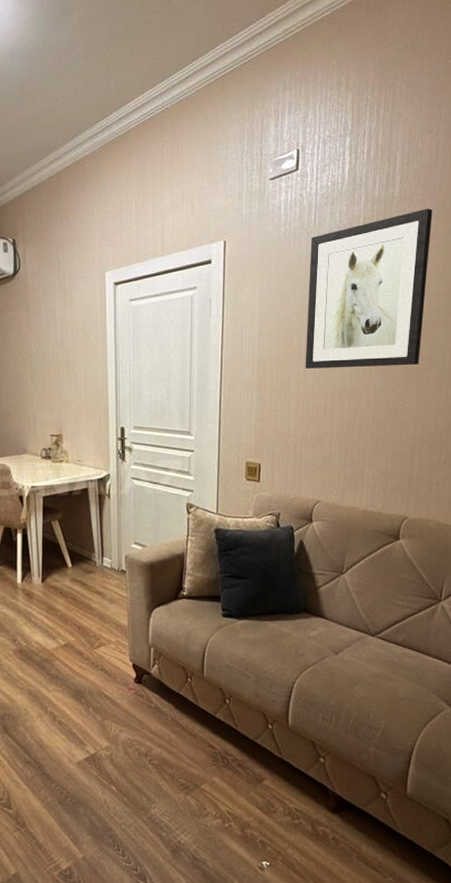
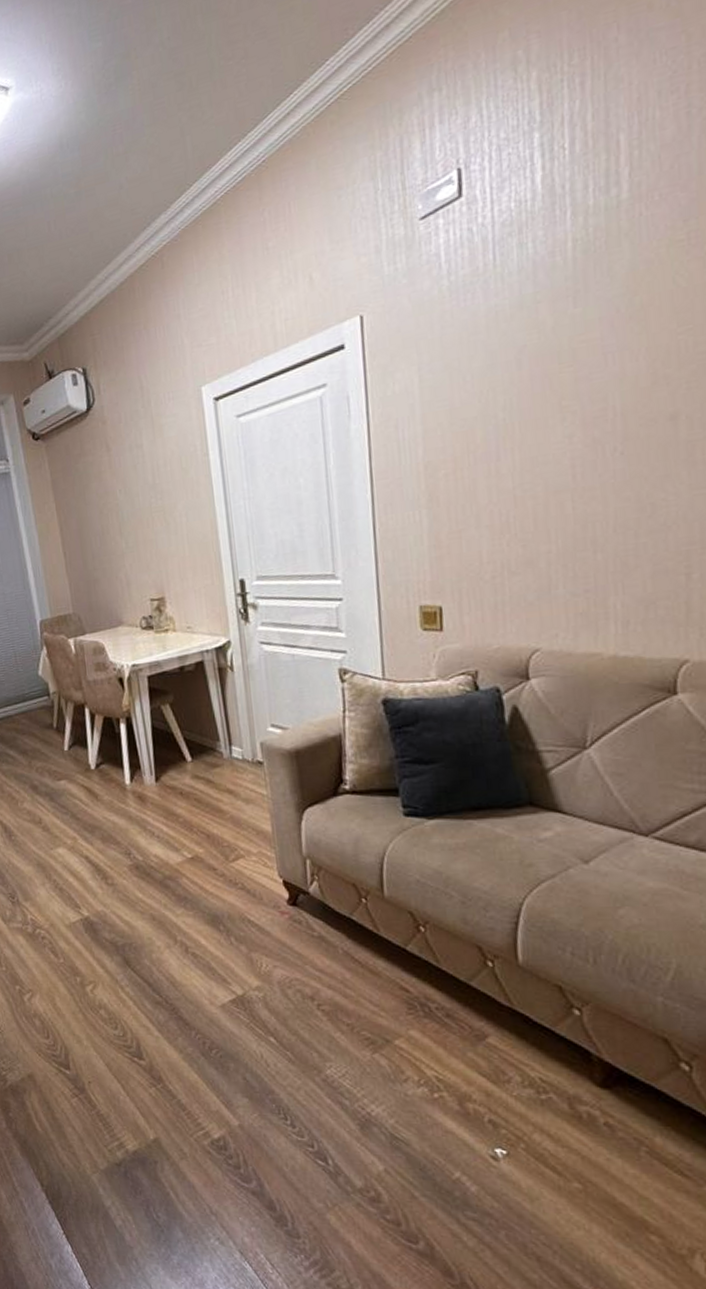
wall art: present [305,208,433,369] -> none [490,203,690,468]

